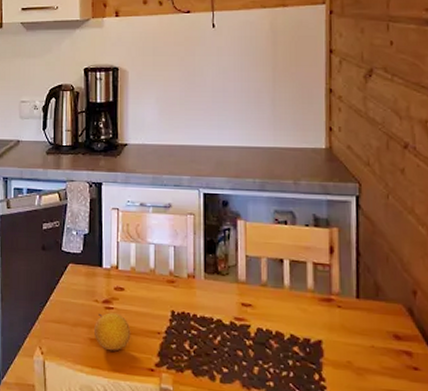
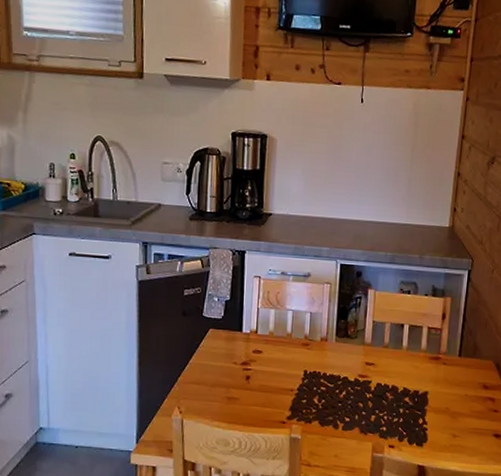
fruit: present [94,312,131,351] -> none [232,373,267,408]

